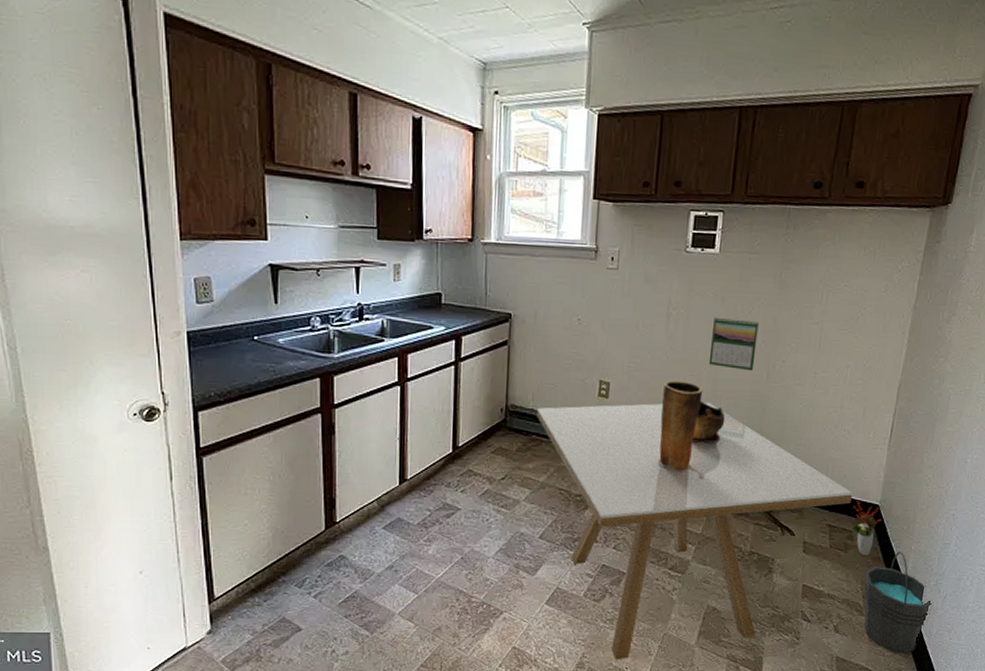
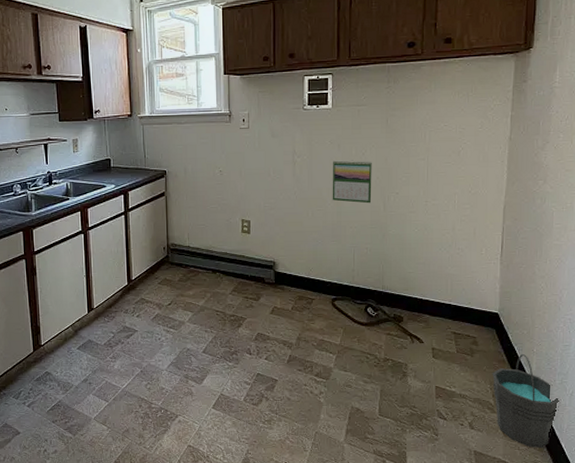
dining table: present [537,401,853,660] -> none [193,231,473,456]
vase: present [657,380,703,472] -> none [296,215,329,292]
decorative bowl: present [693,400,725,443] -> none [325,230,351,266]
decorative plant: present [851,500,882,556] -> none [474,309,503,359]

